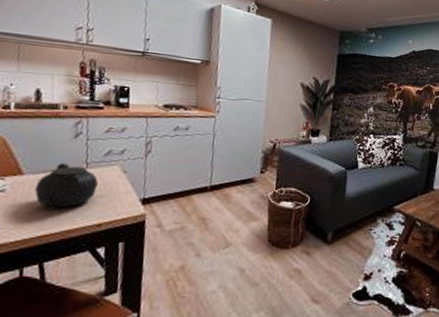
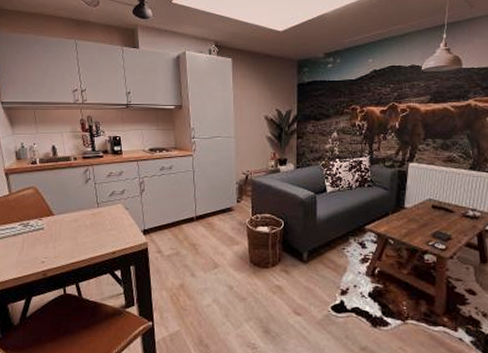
teapot: present [32,162,98,209] -> none [60,204,108,241]

